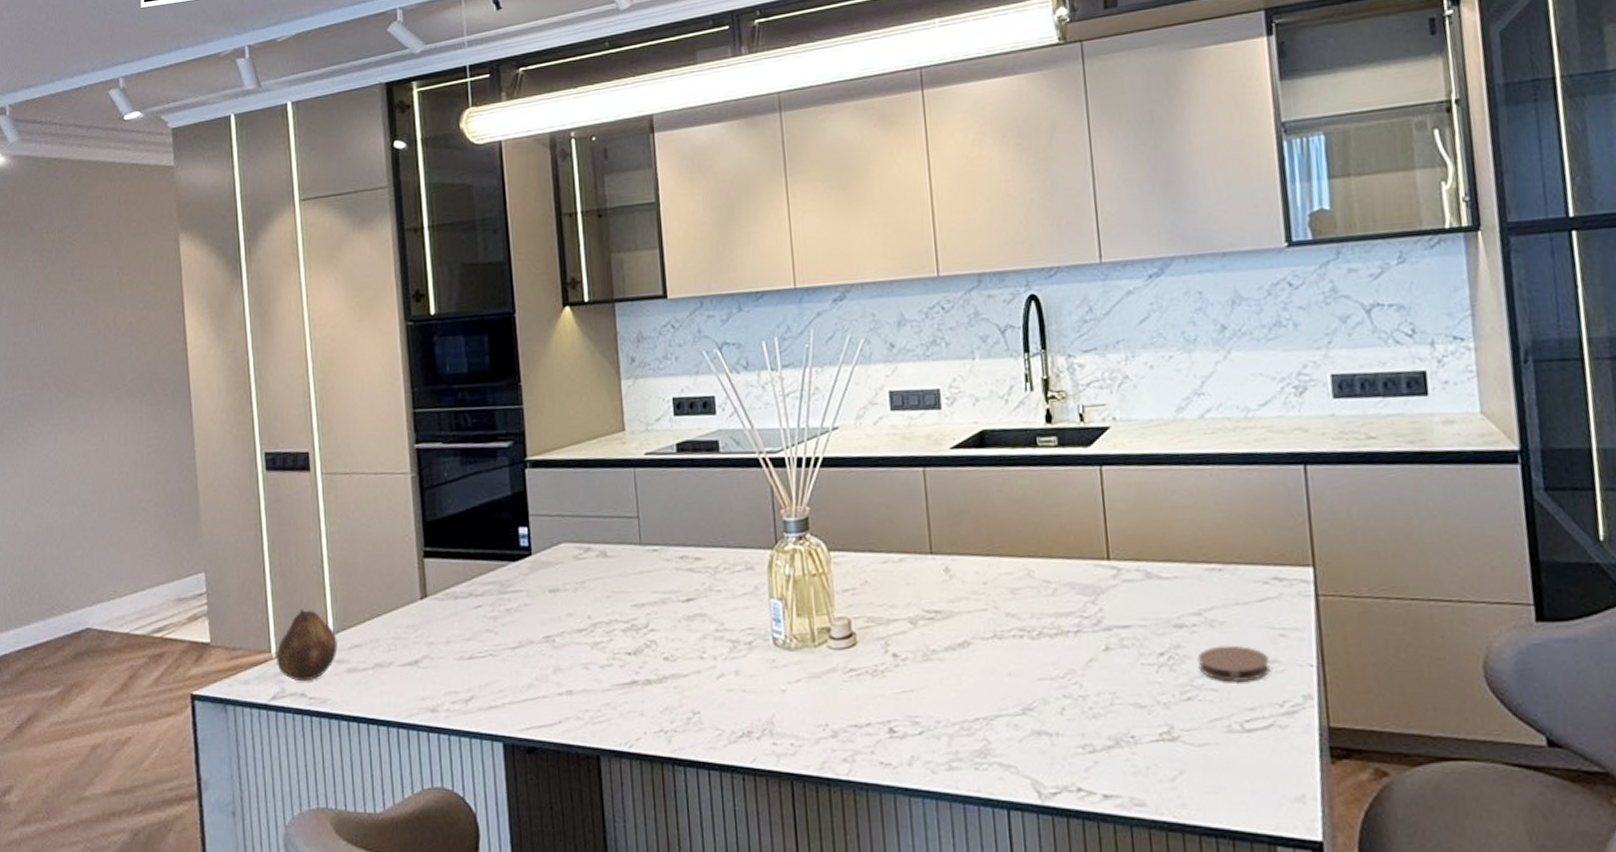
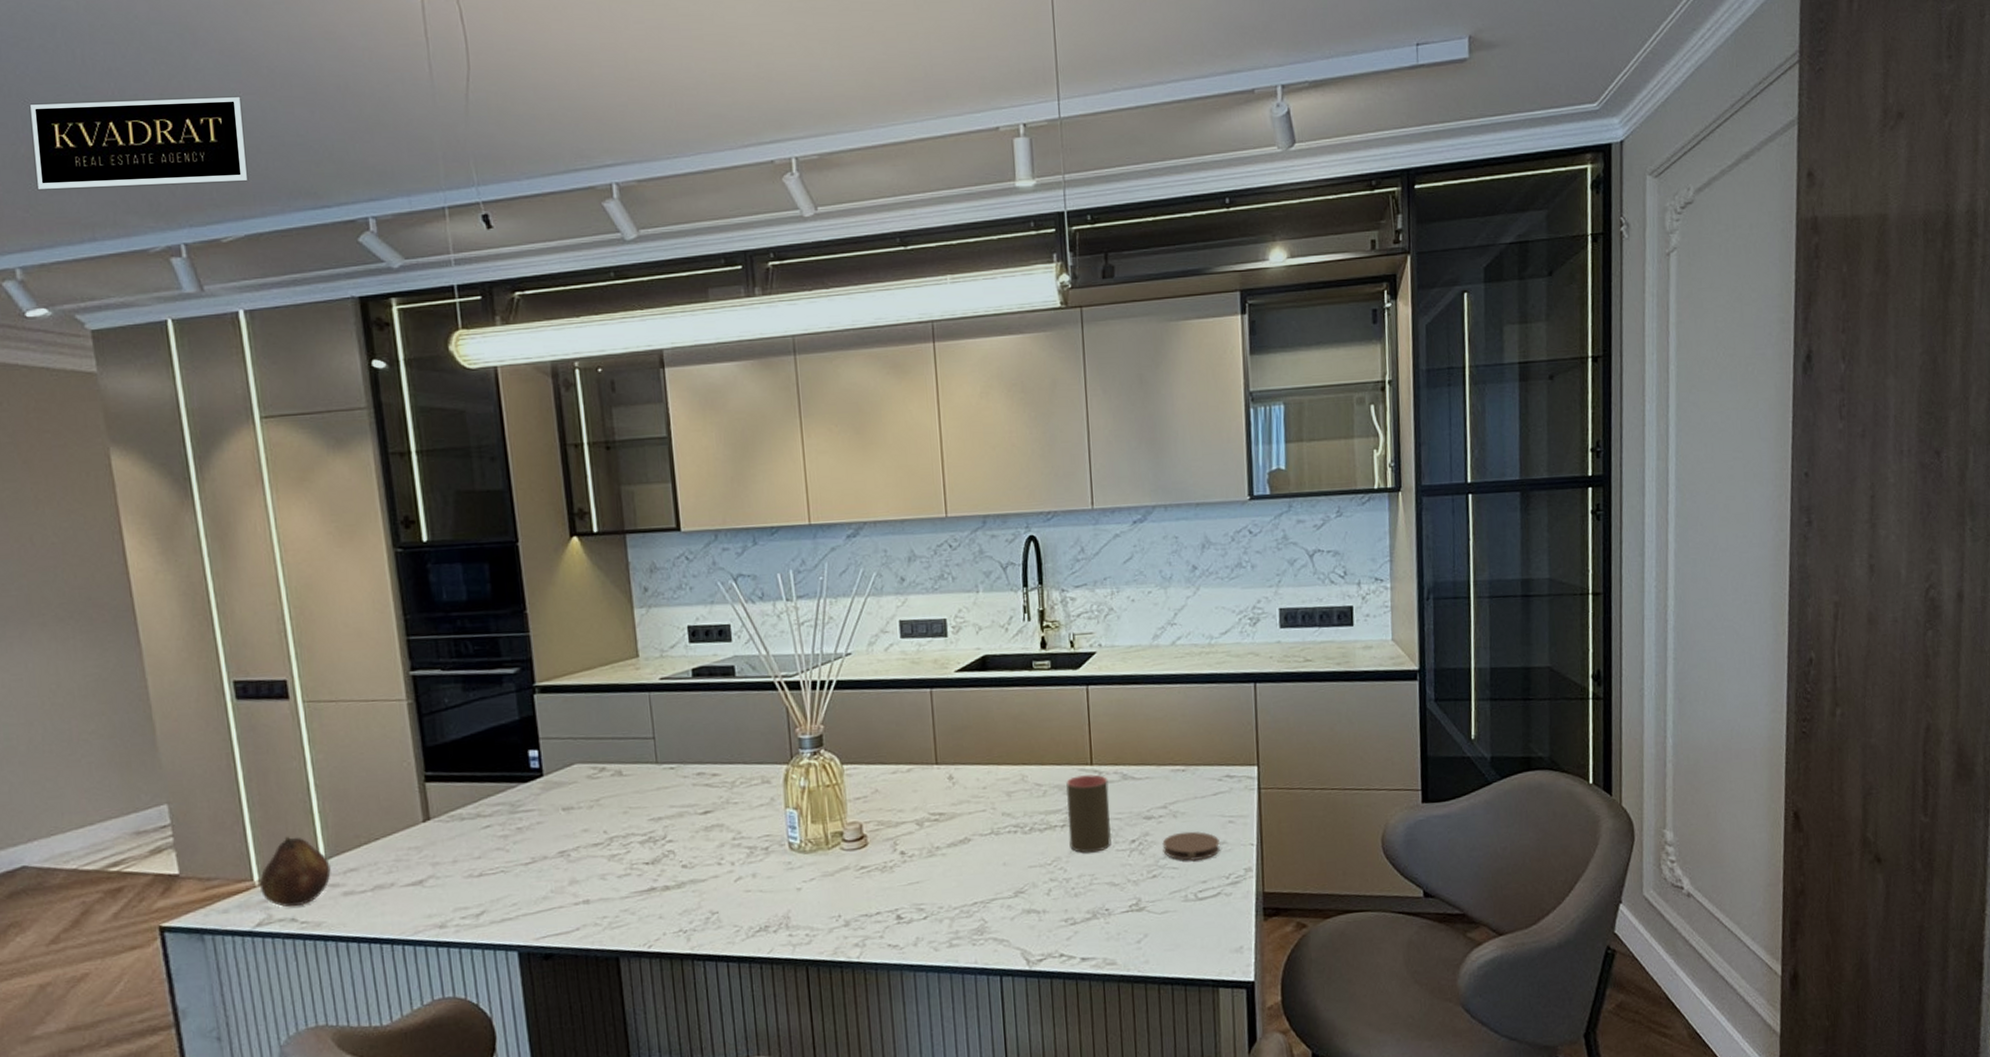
cup: none [1078,571,1136,666] -> present [1065,774,1112,853]

